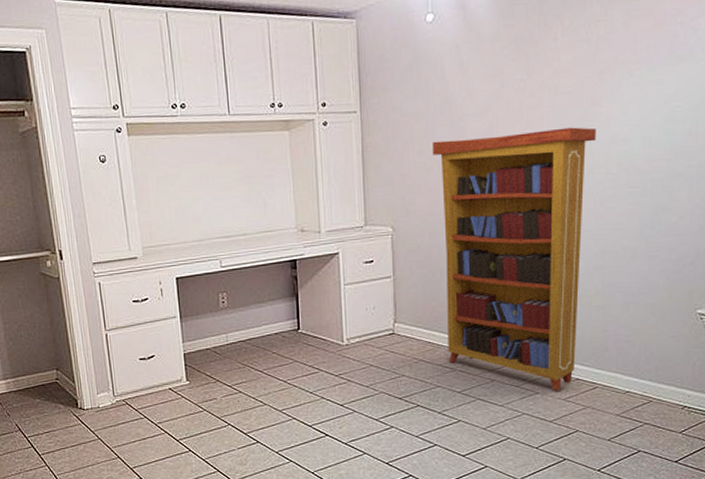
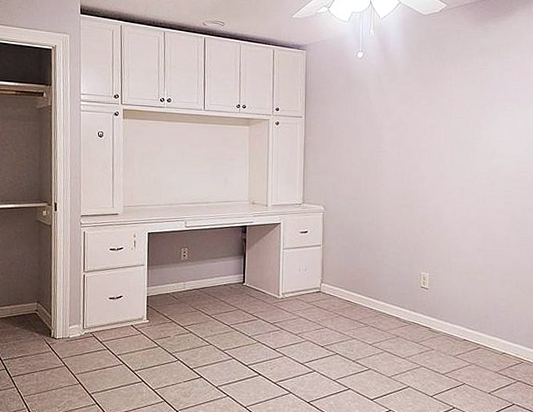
bookcase: present [432,127,596,390] -> none [357,142,479,348]

